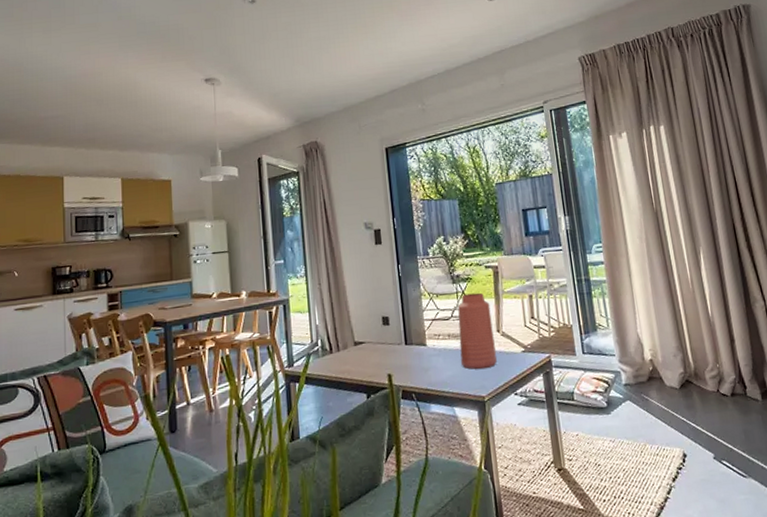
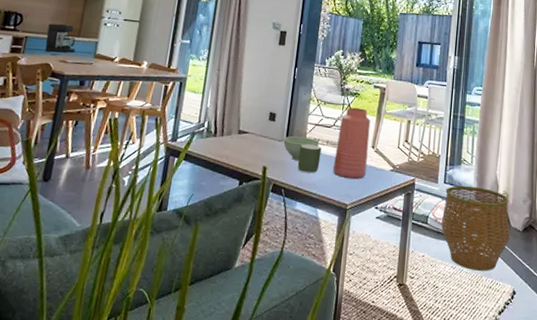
coffee maker: none [139,269,172,303] -> present [45,23,76,54]
bowl: none [401,335,441,362] -> present [283,136,320,161]
mug: none [421,341,446,373] -> present [297,144,322,174]
basket: none [586,350,668,440] -> present [441,185,510,271]

